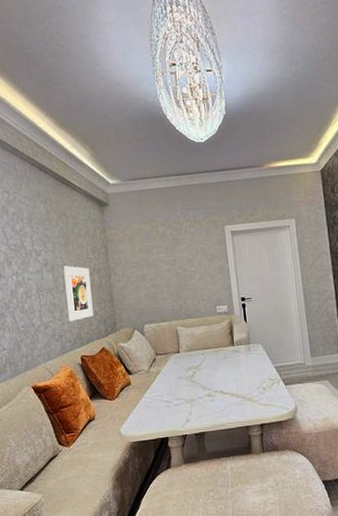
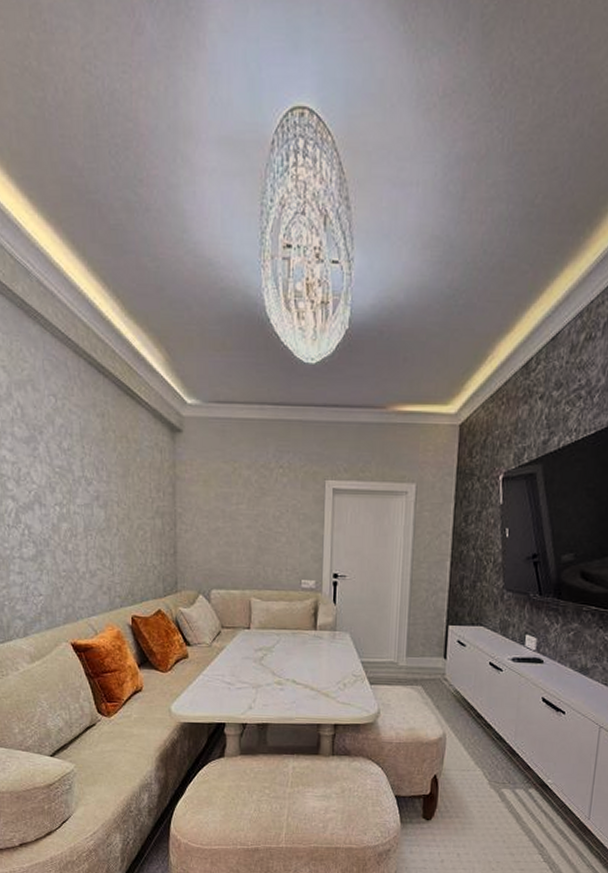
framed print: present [63,265,94,322] -> none [119,503,151,573]

